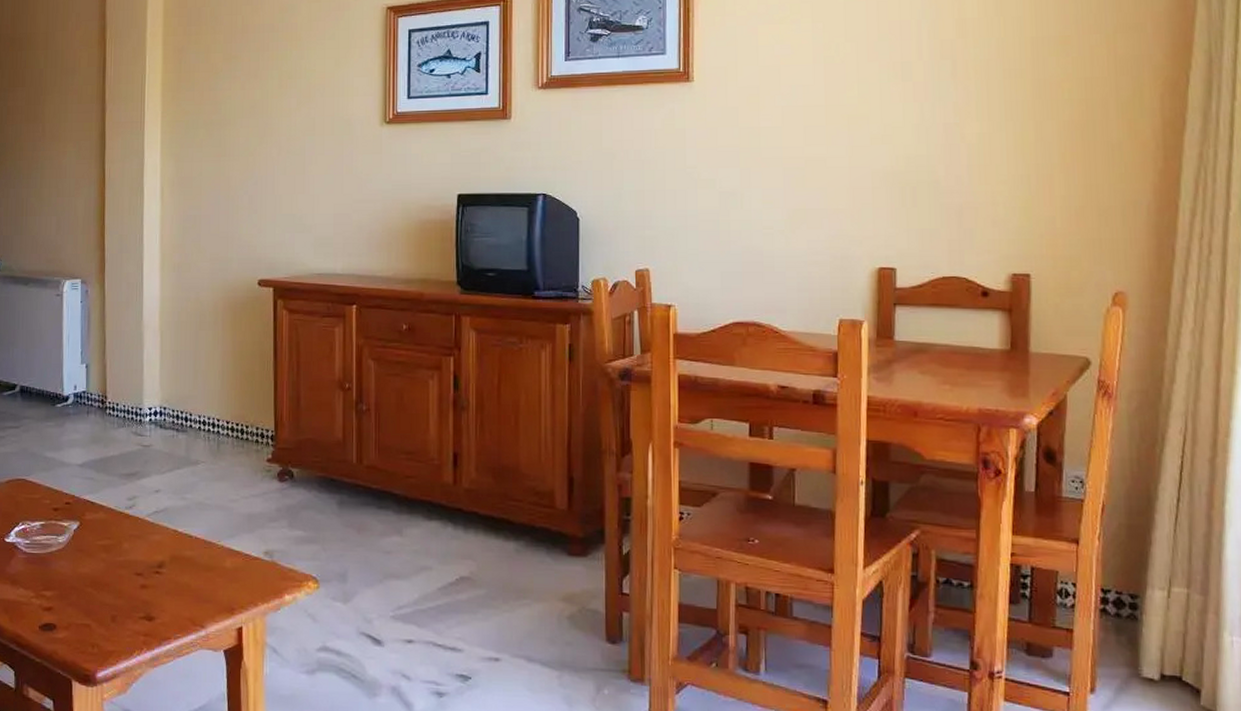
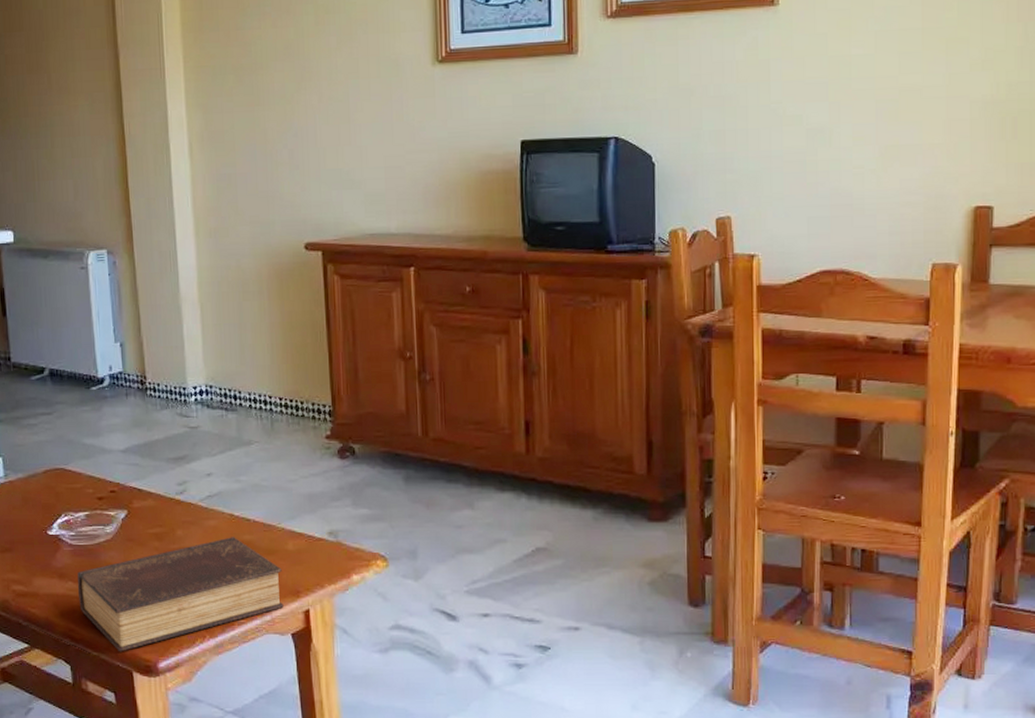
book: none [28,552,219,660] -> present [77,537,284,652]

